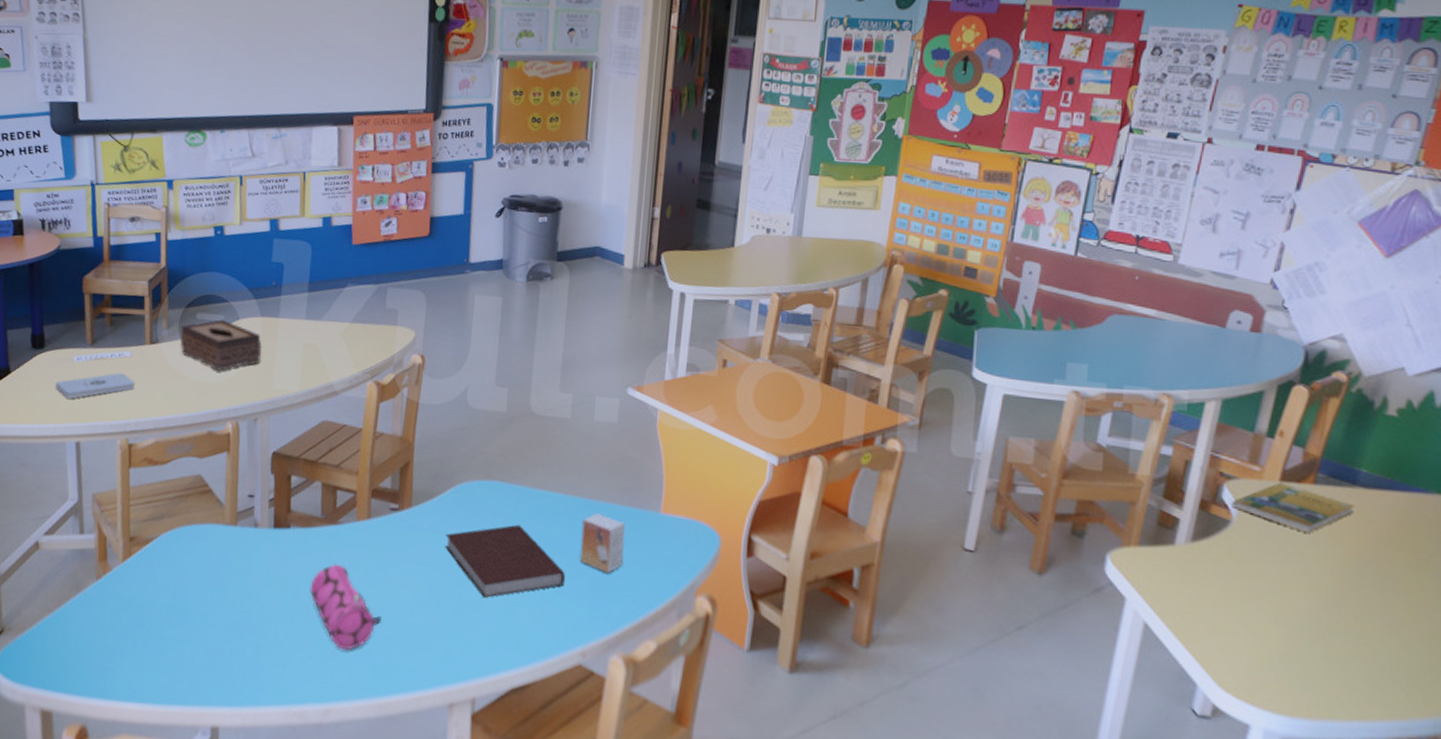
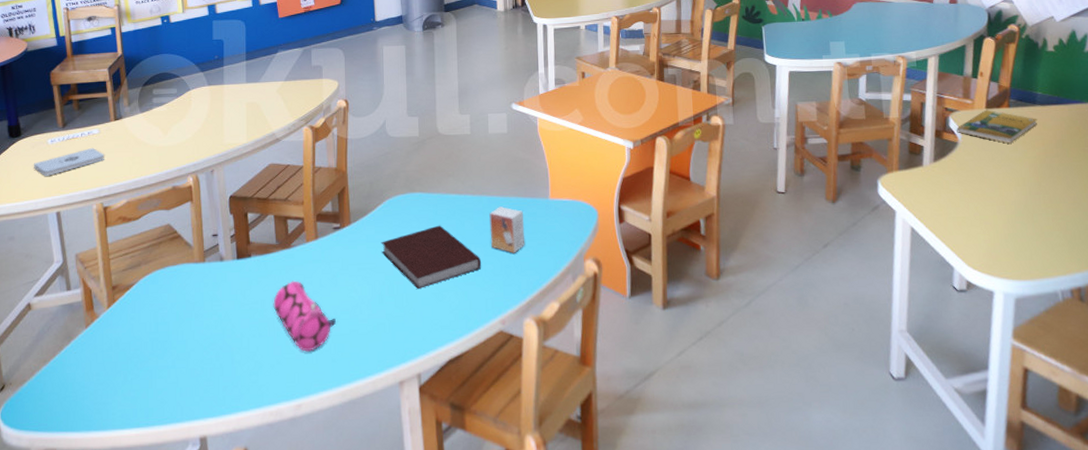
tissue box: present [180,319,262,371] -> none [140,92,212,135]

